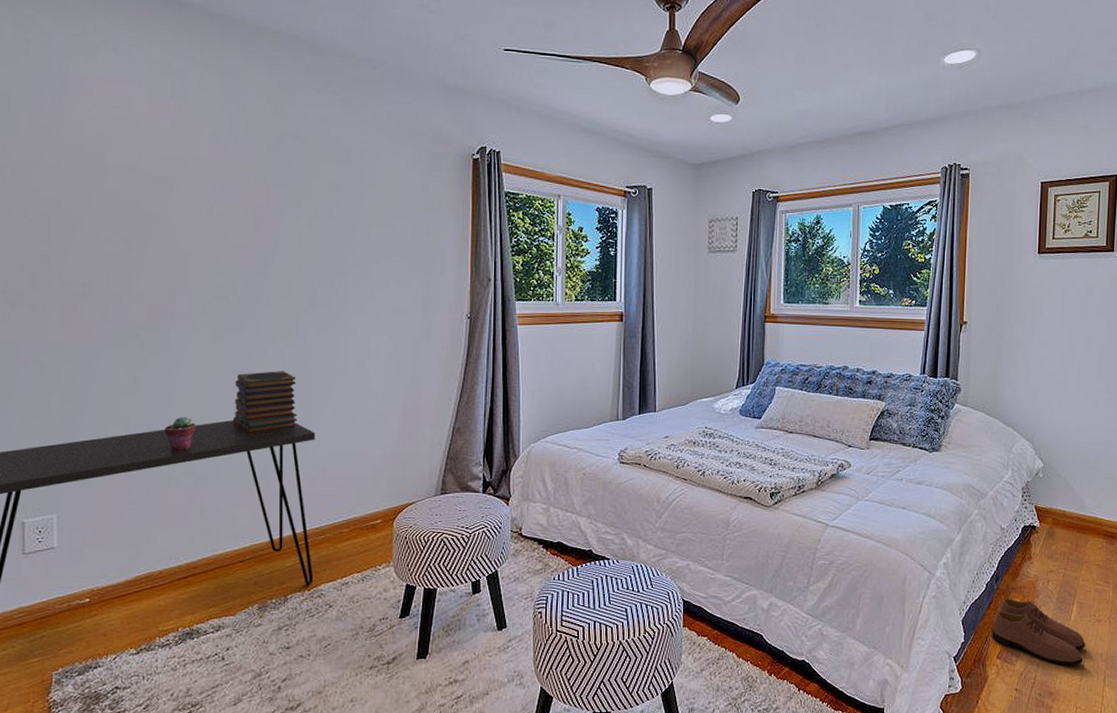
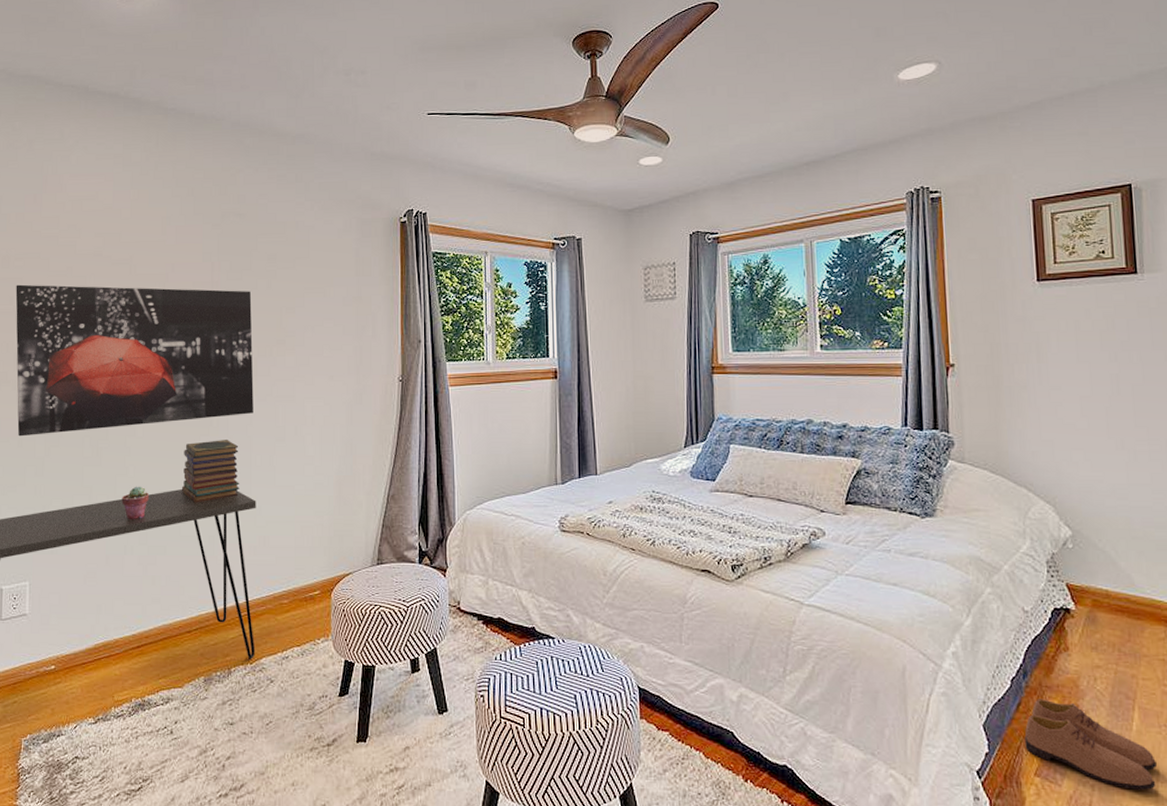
wall art: none [31,196,313,362] -> present [15,284,254,437]

